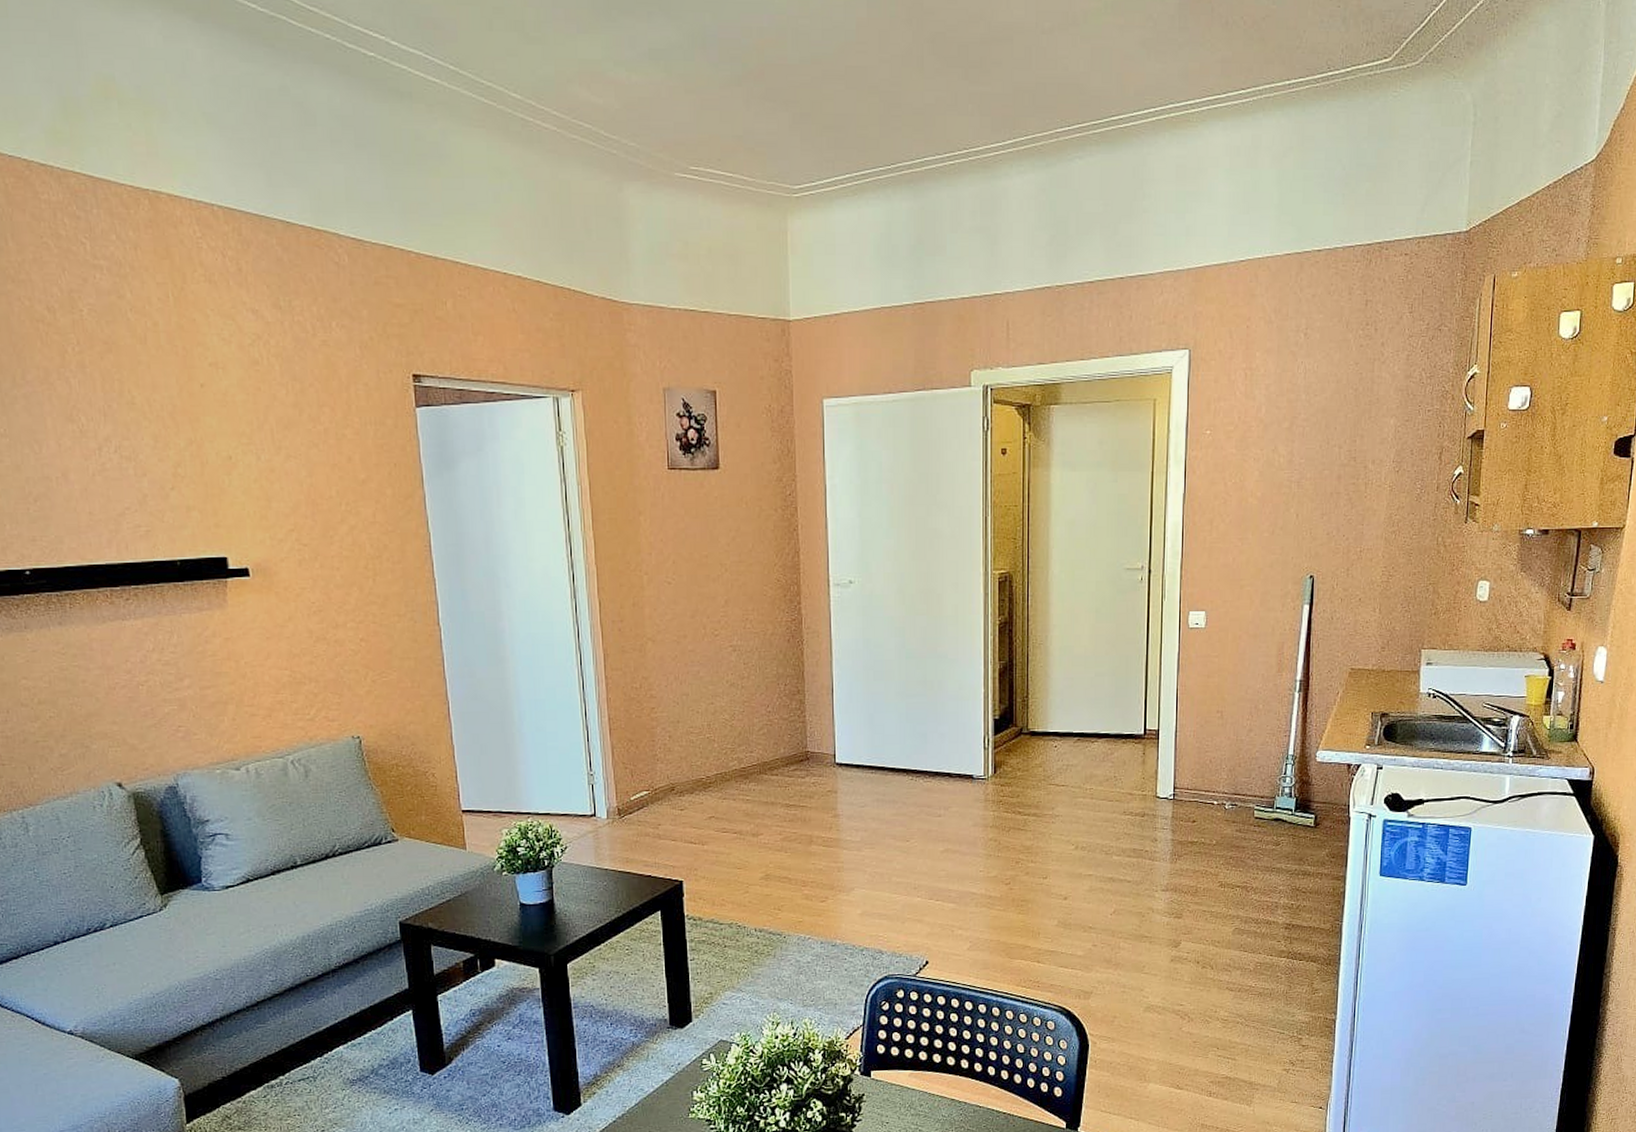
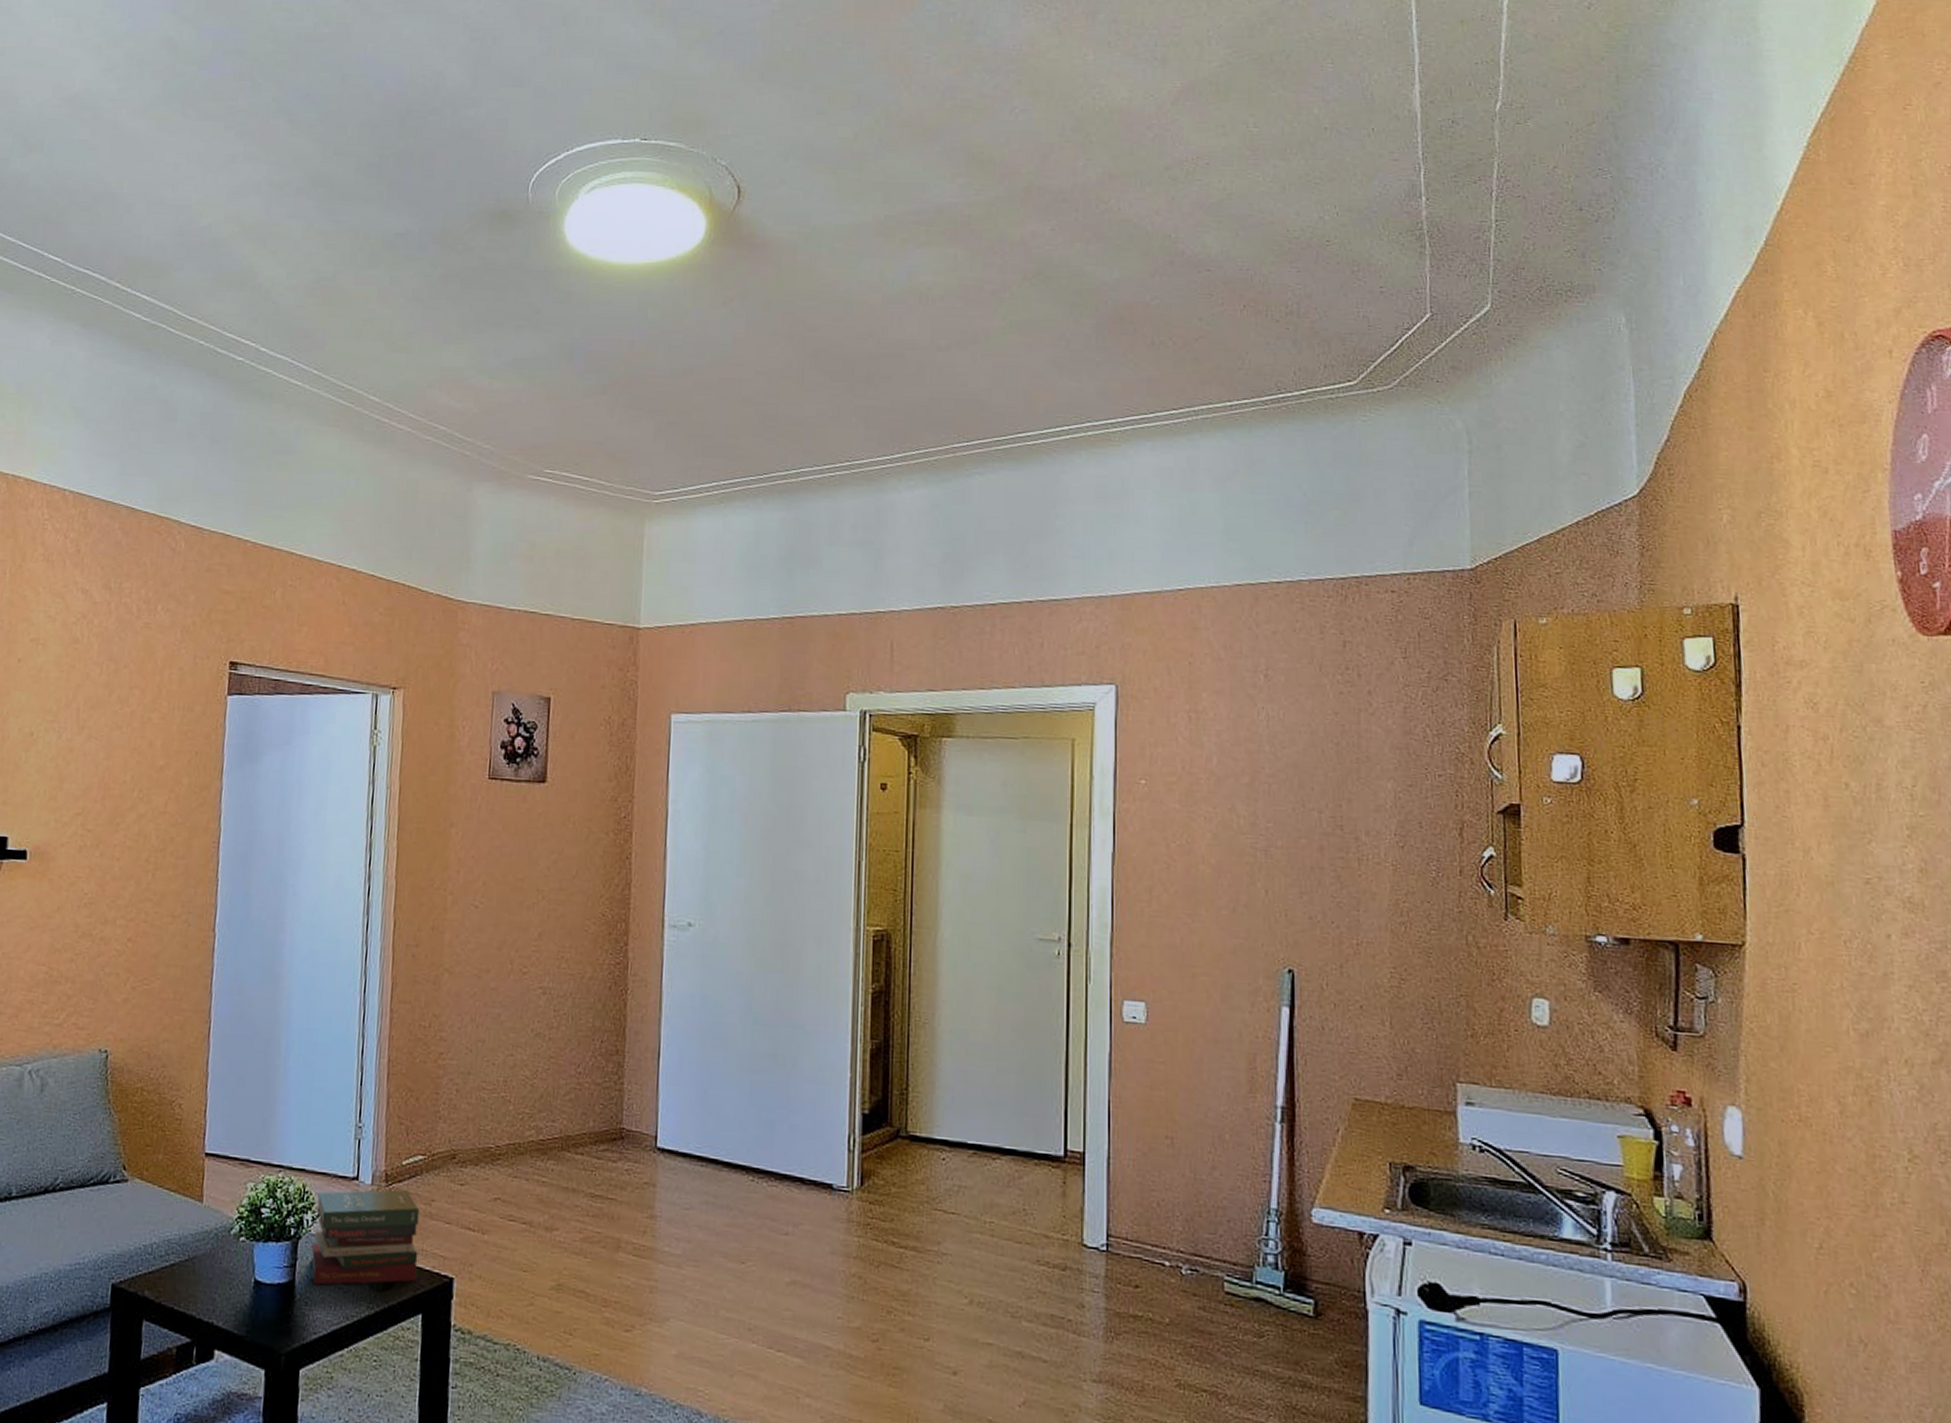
books: none [562,818,653,900] -> present [310,1189,420,1285]

